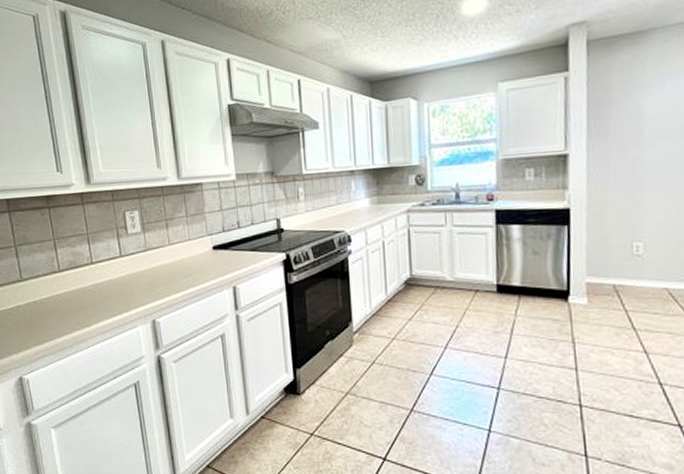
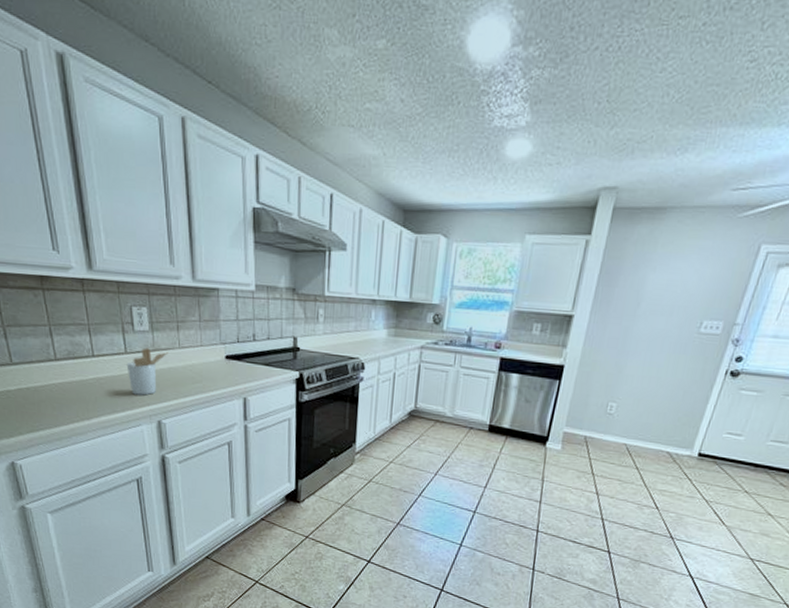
utensil holder: none [121,248,160,296] -> present [126,347,169,396]

